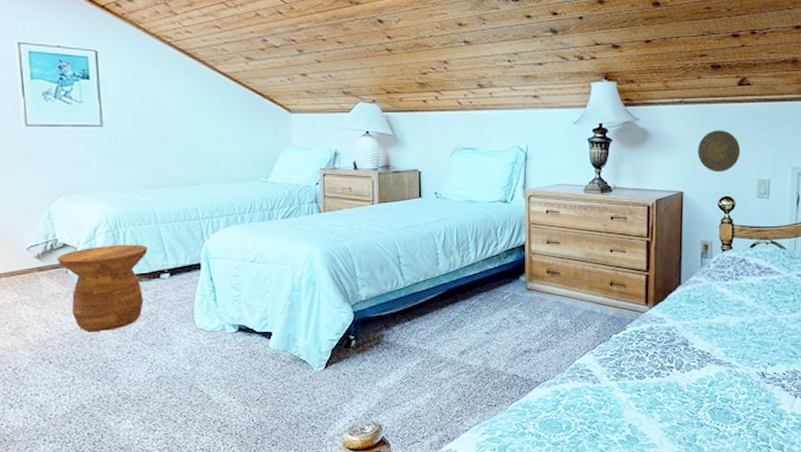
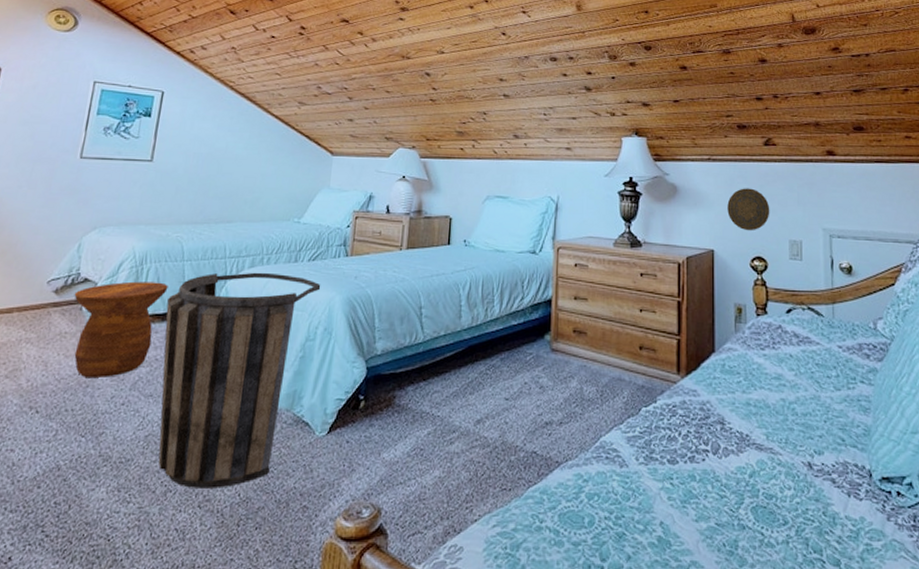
basket: none [150,231,299,417] -> present [158,272,321,488]

